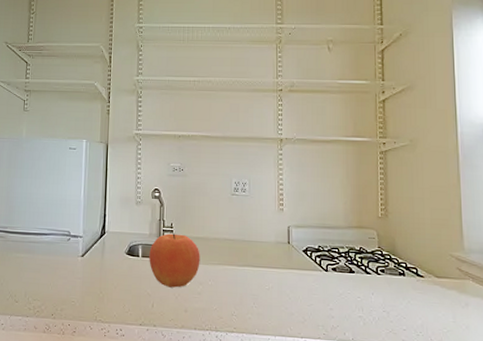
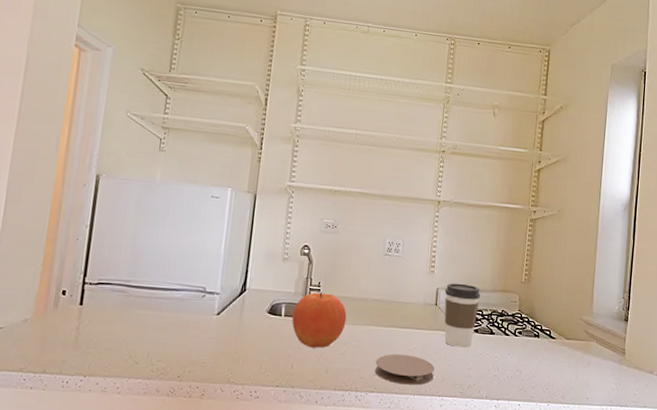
coaster: none [232,293,294,326] -> present [374,354,435,385]
coffee cup: none [296,220,335,287] -> present [444,283,481,348]

